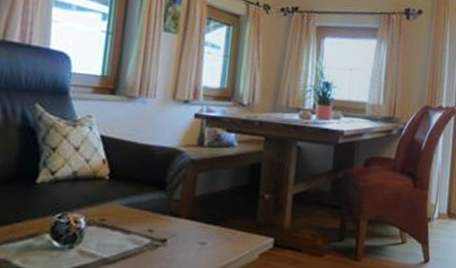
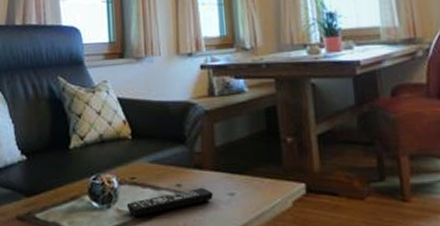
remote control: none [91,235,184,259] -> present [126,188,213,216]

